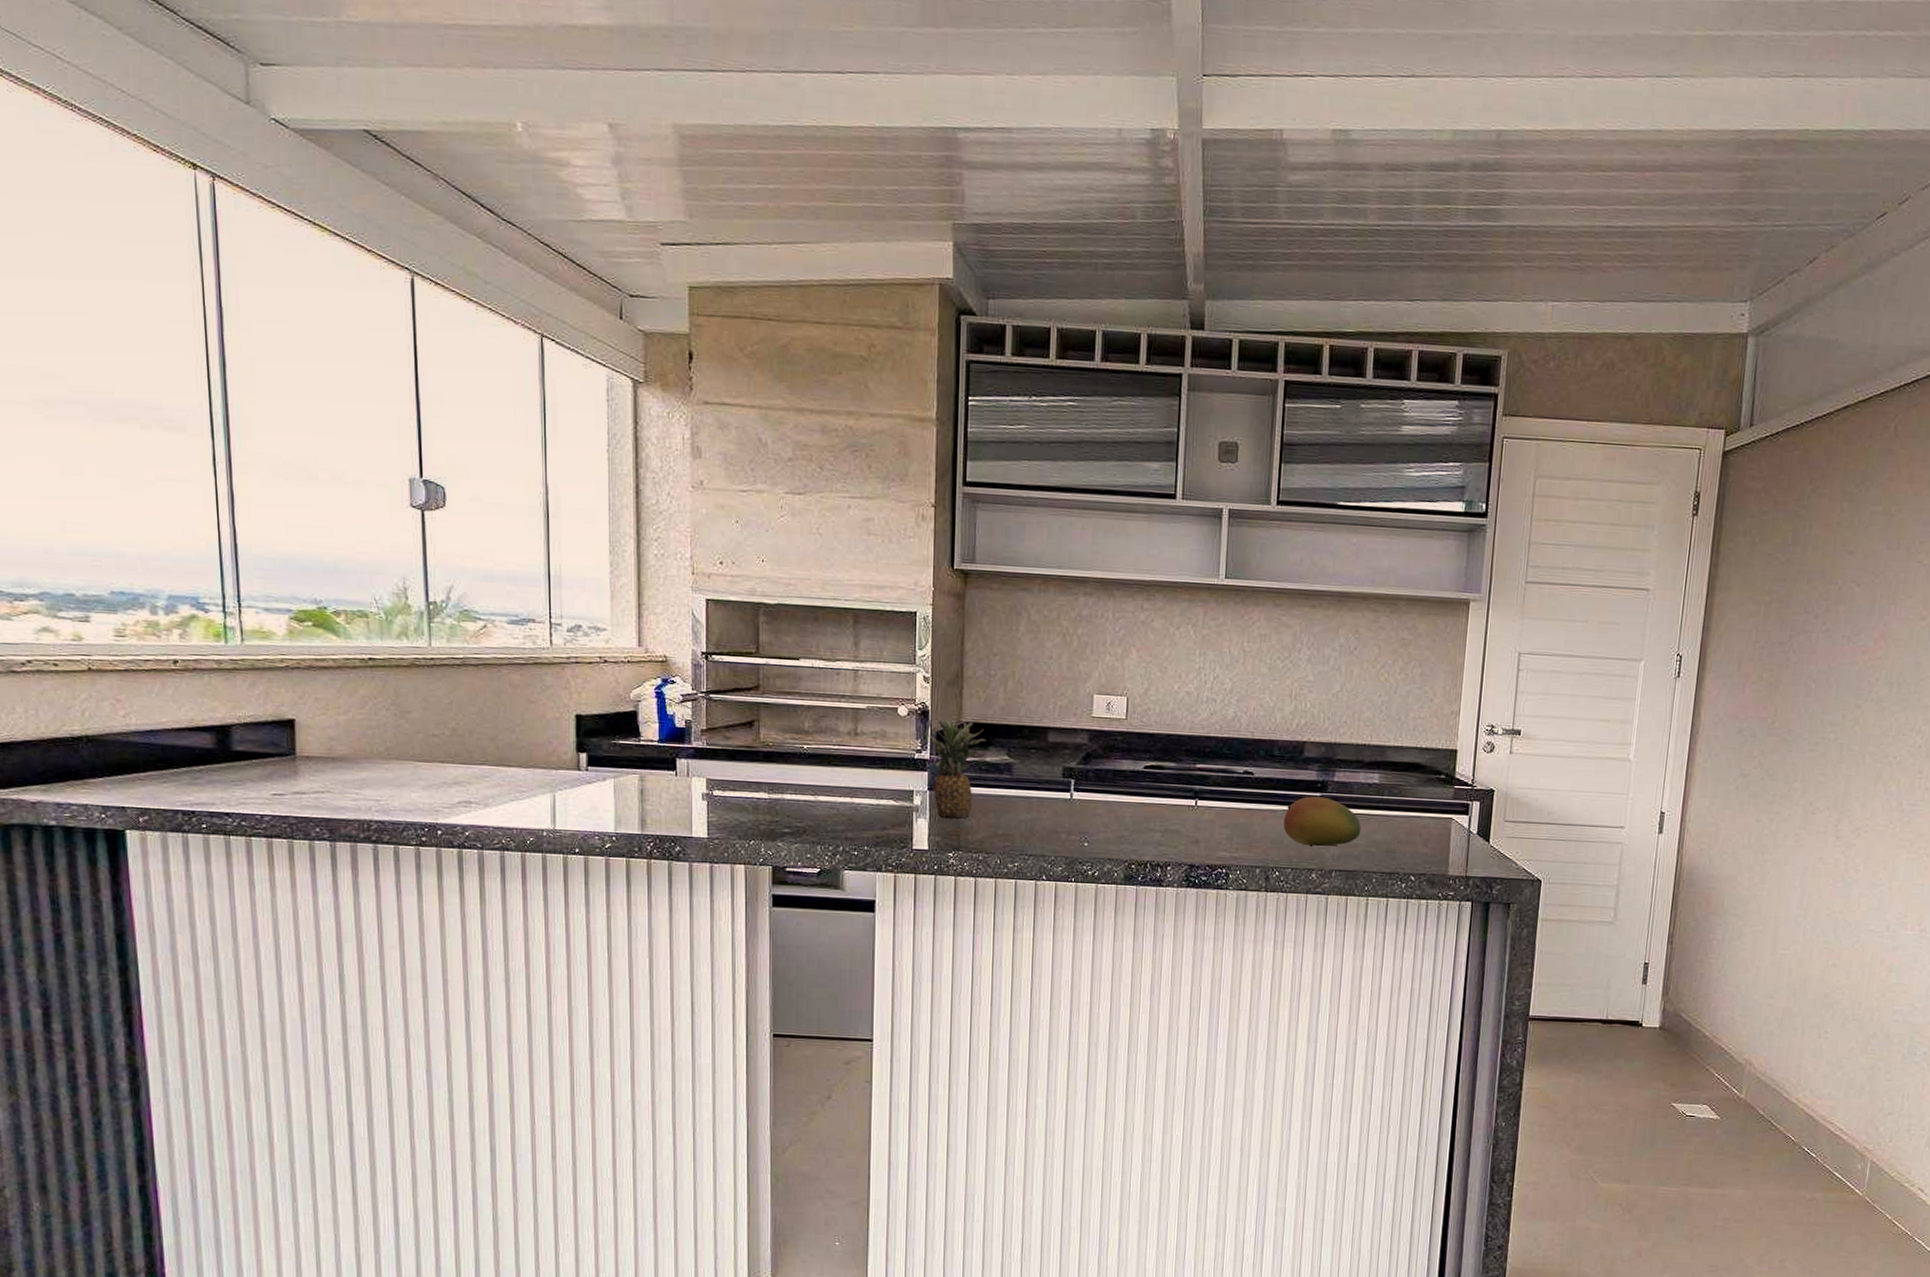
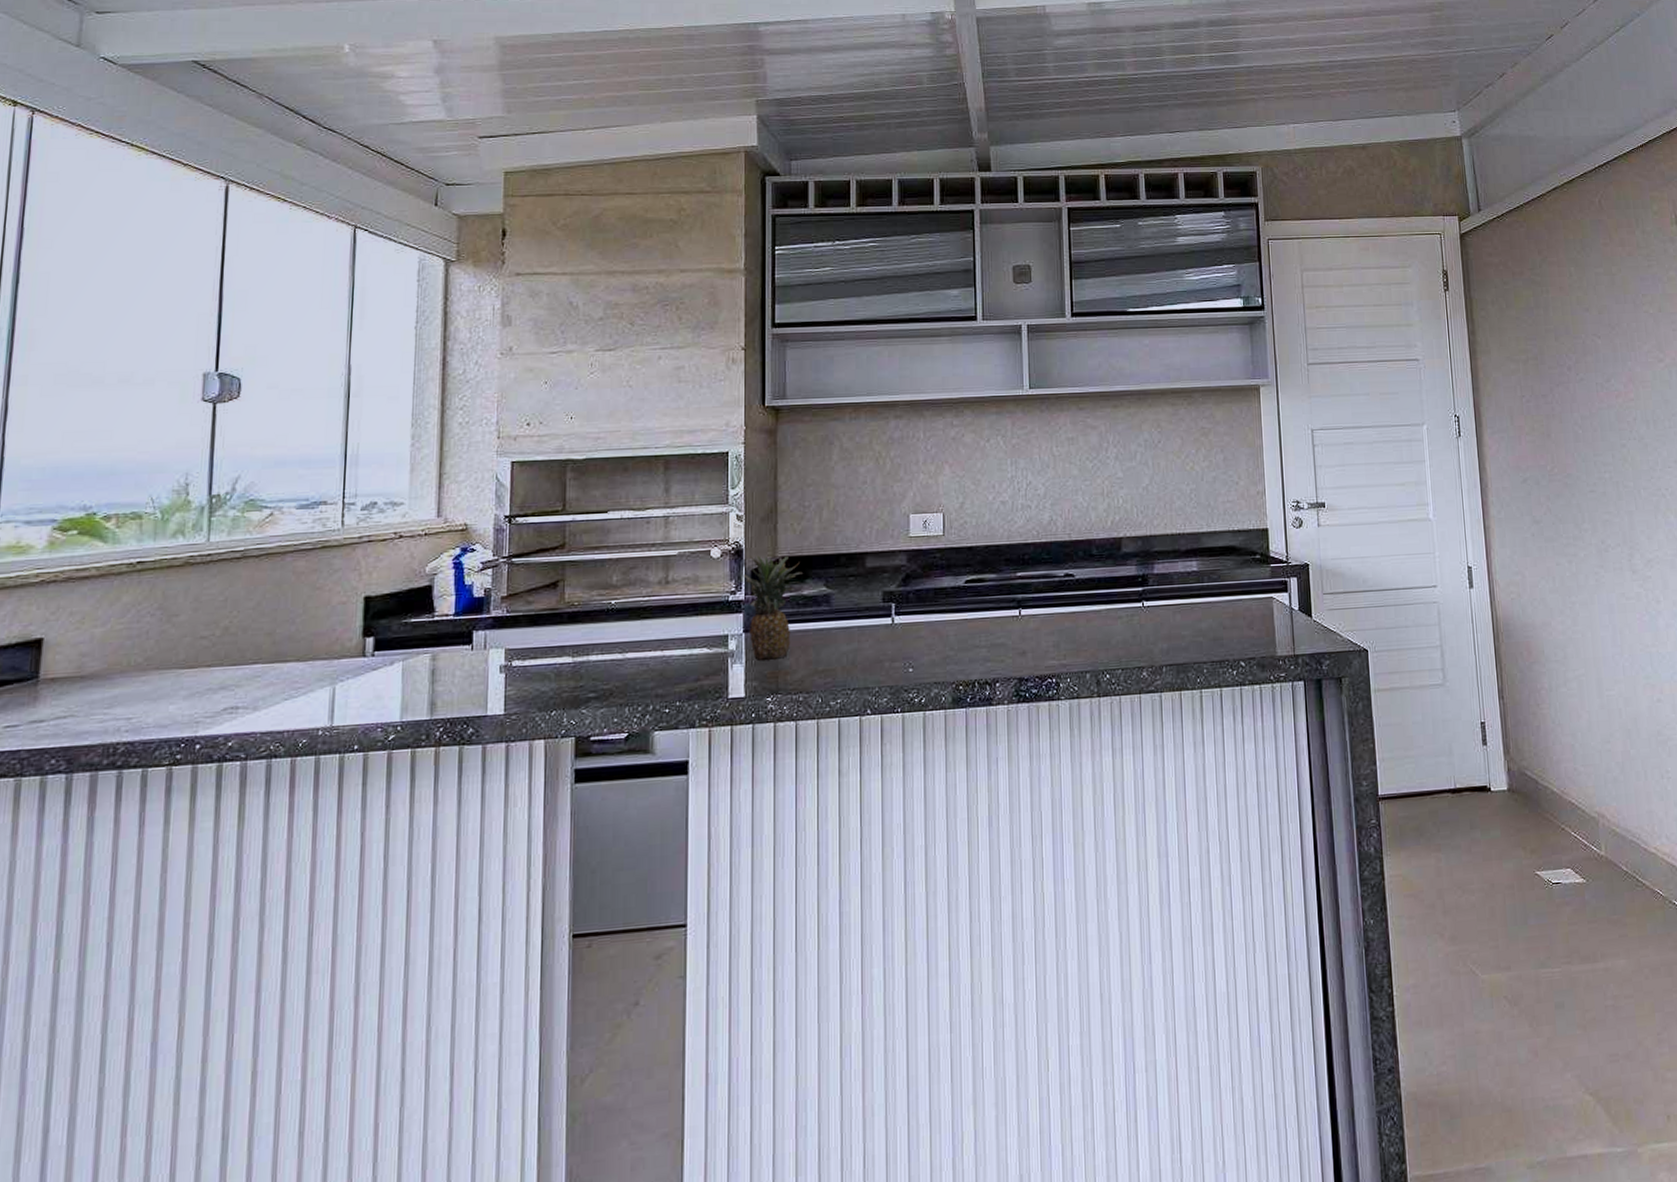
fruit: present [1283,796,1362,847] -> none [1109,591,1186,644]

